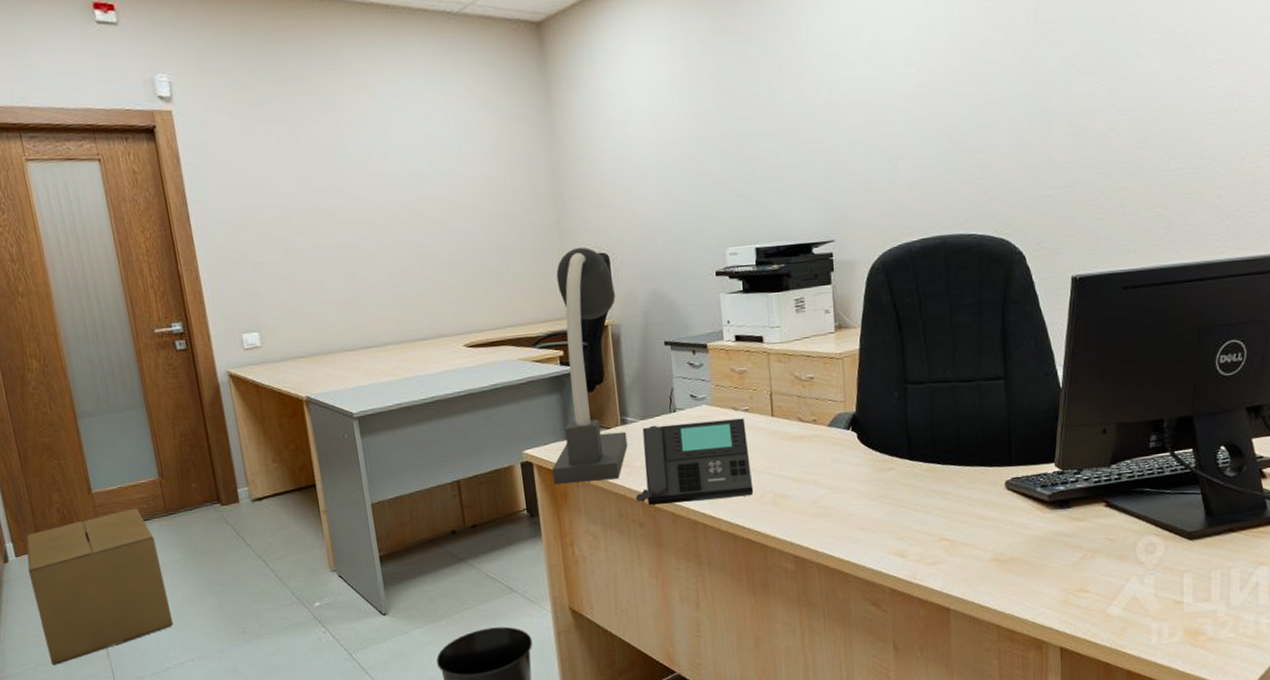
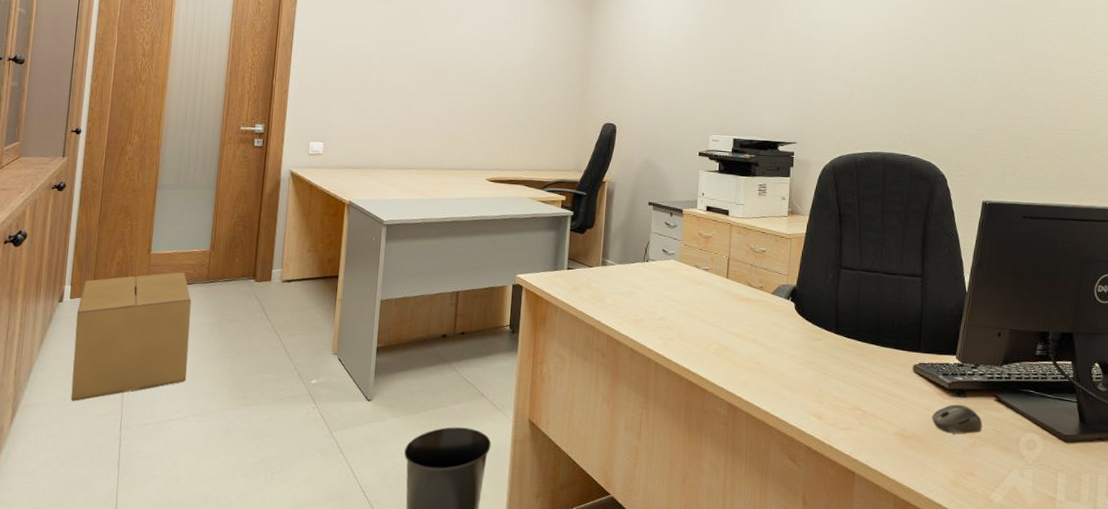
desk lamp: present [552,247,628,484] -> none [537,115,616,311]
phone: present [636,418,754,505] -> none [603,270,704,344]
computer mouse: none [1032,516,1092,551] -> present [932,404,983,434]

